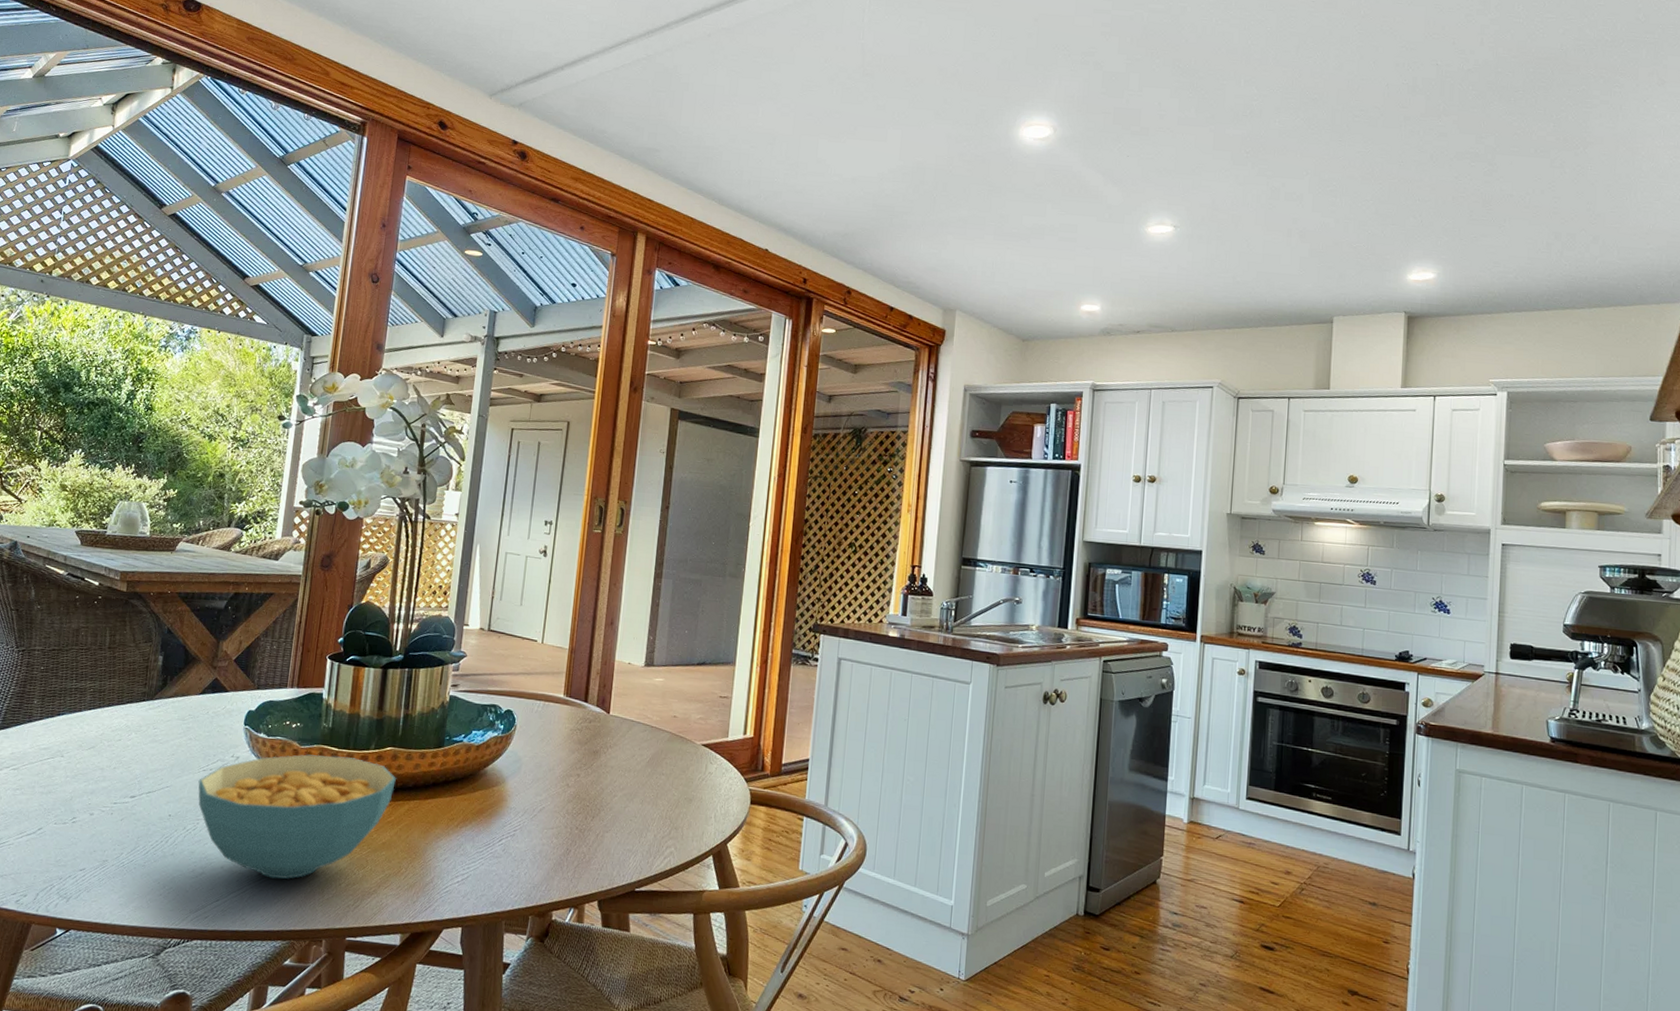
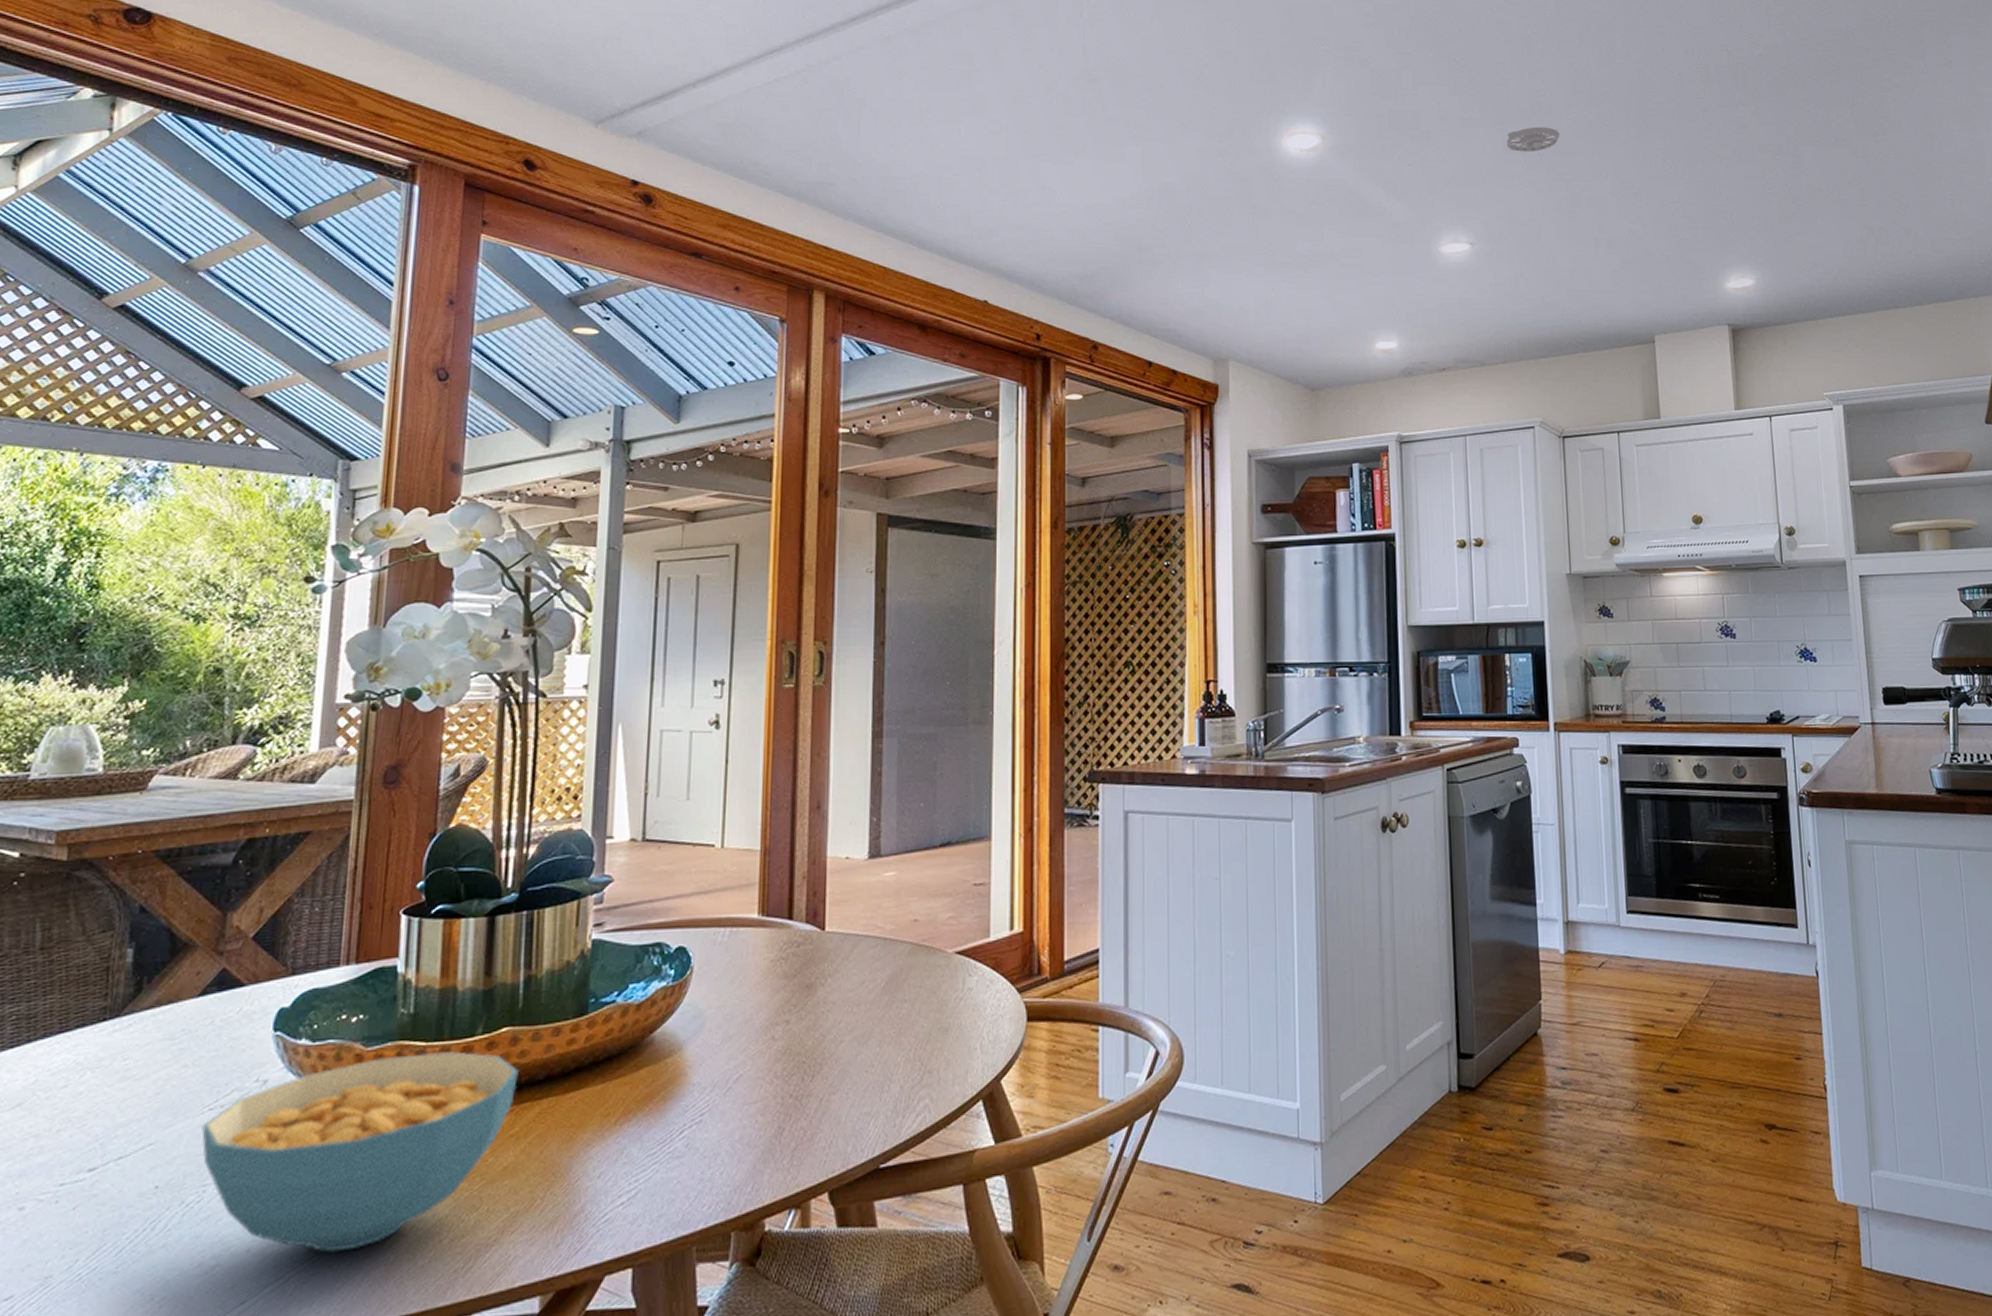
smoke detector: none [1217,127,1267,150] -> present [1506,126,1560,152]

